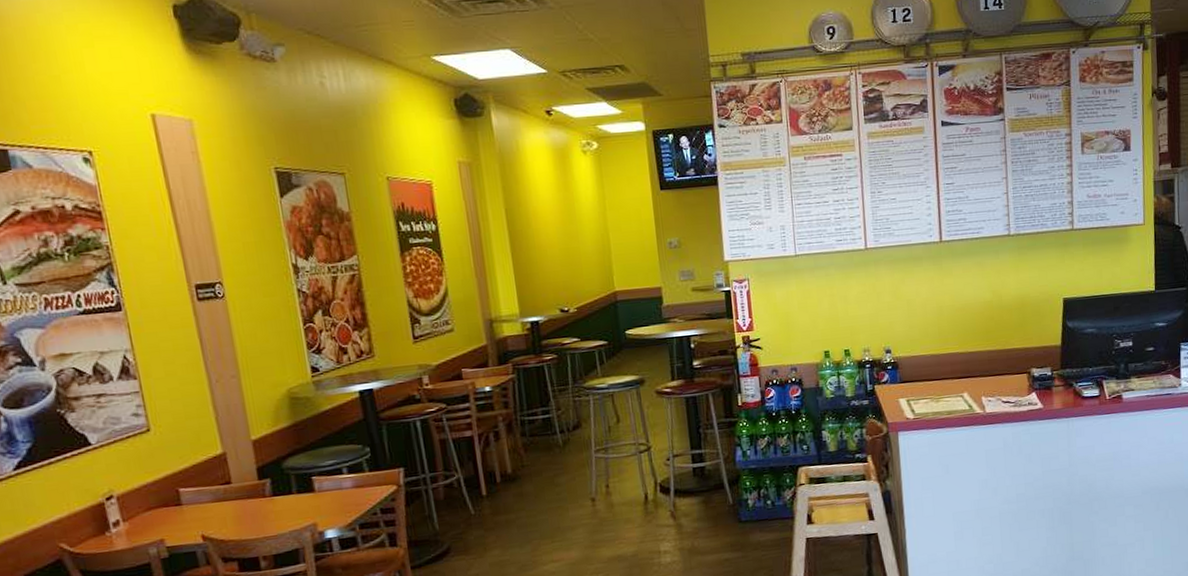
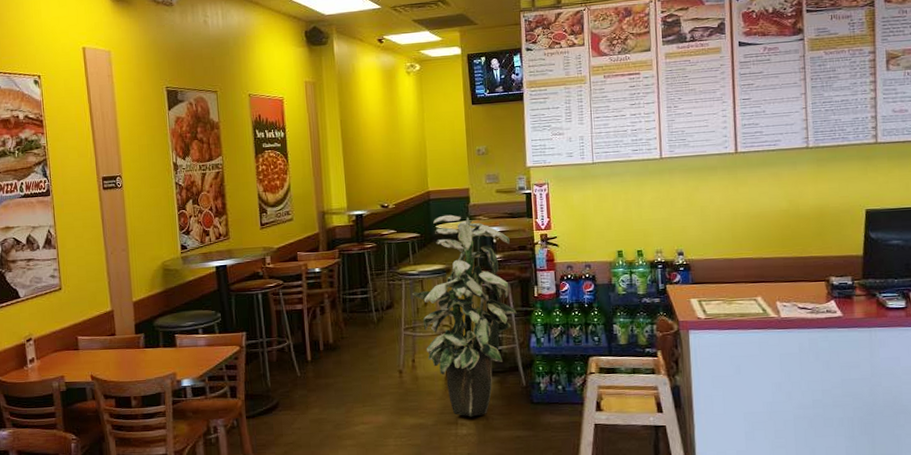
indoor plant: none [601,317,720,543] -> present [411,214,517,417]

